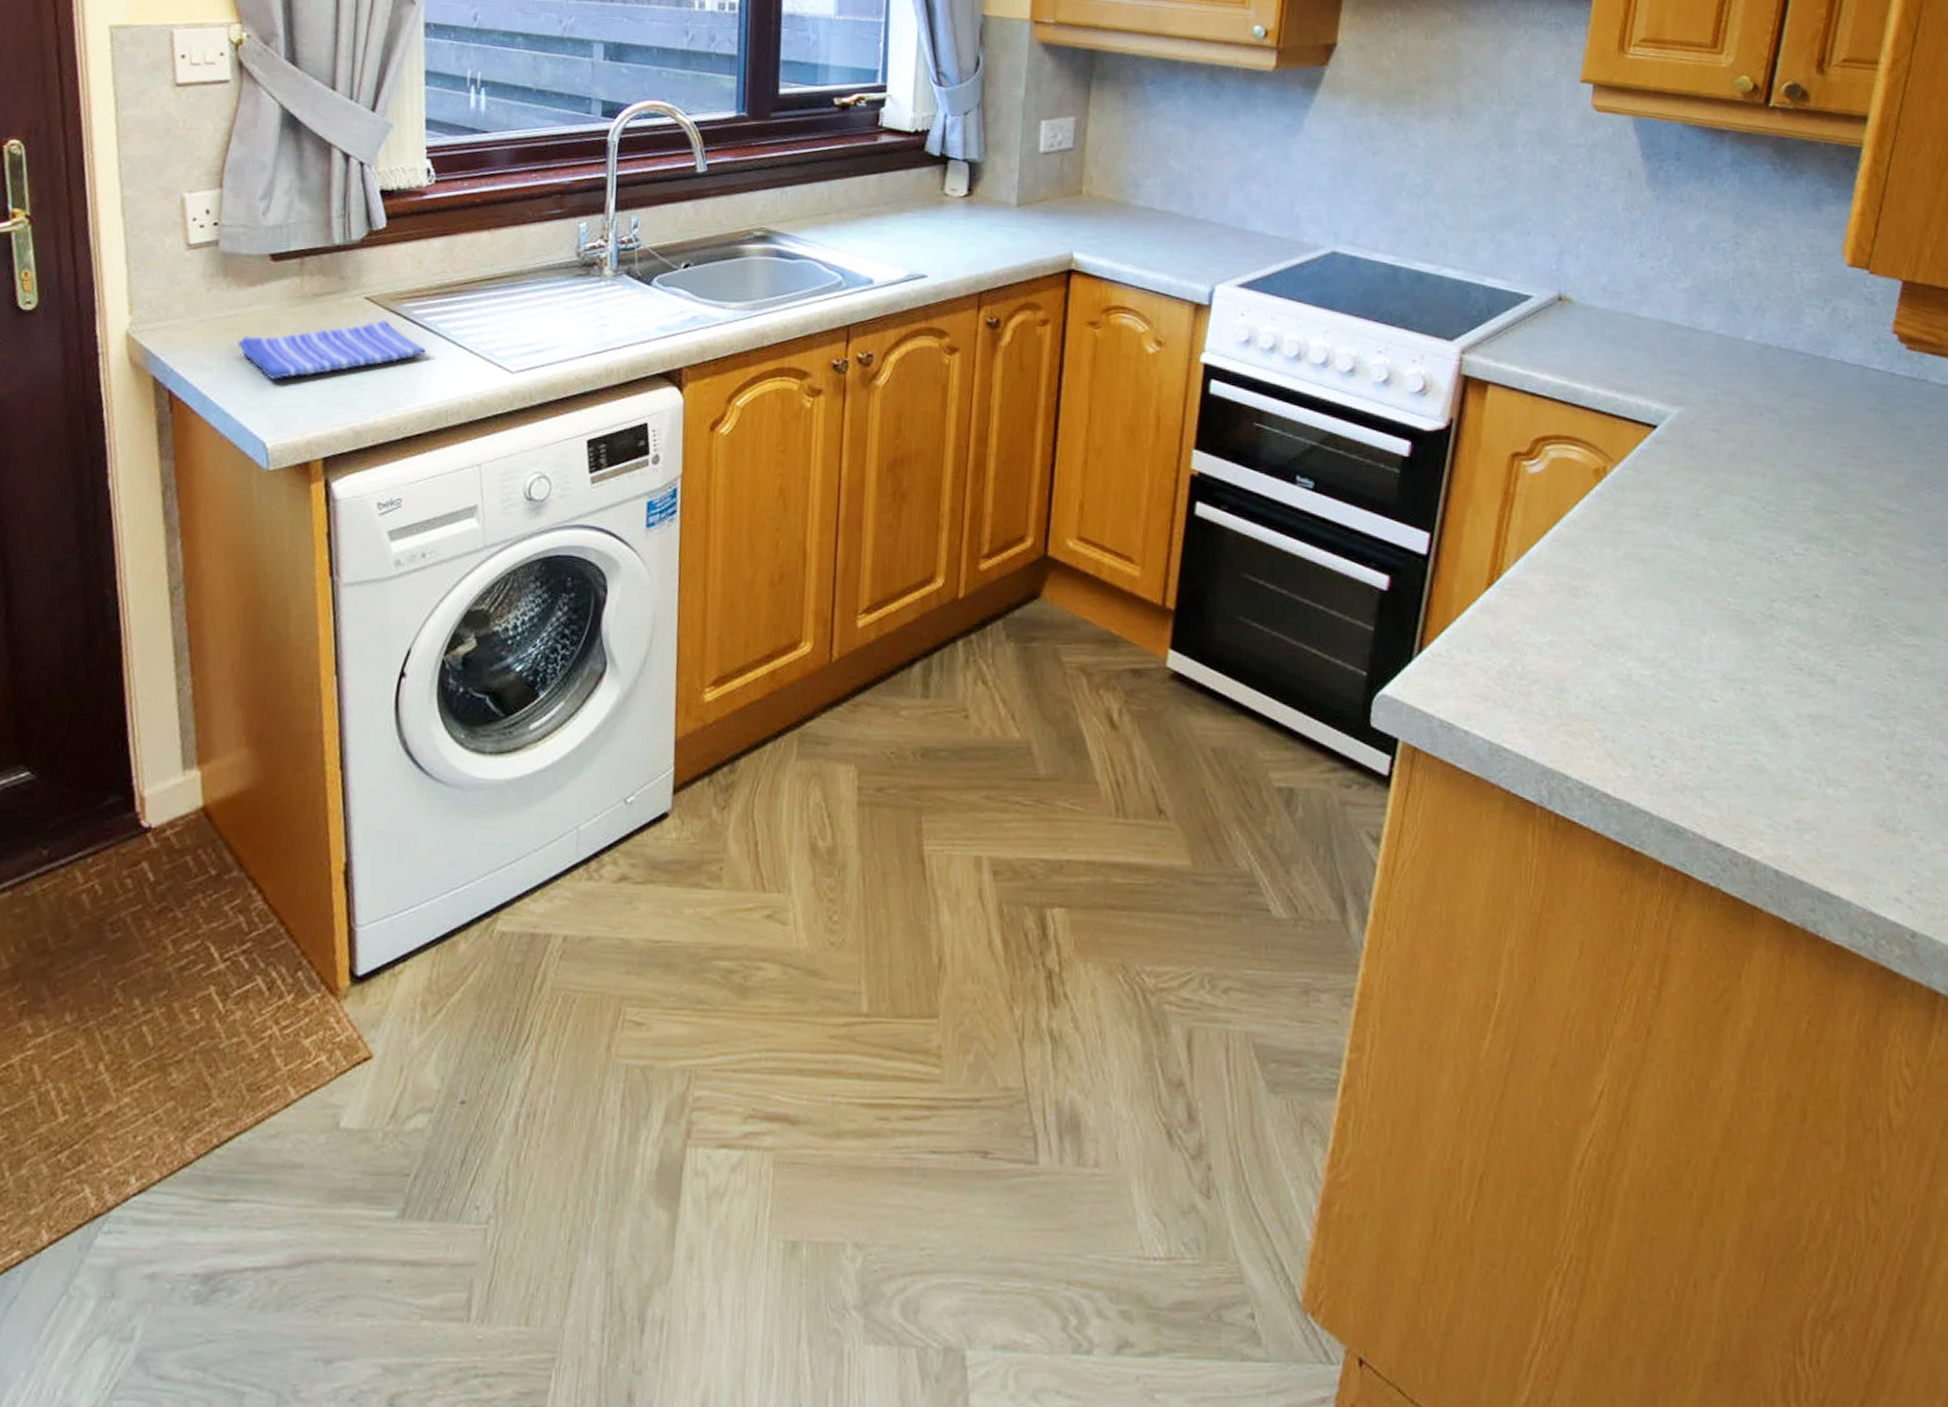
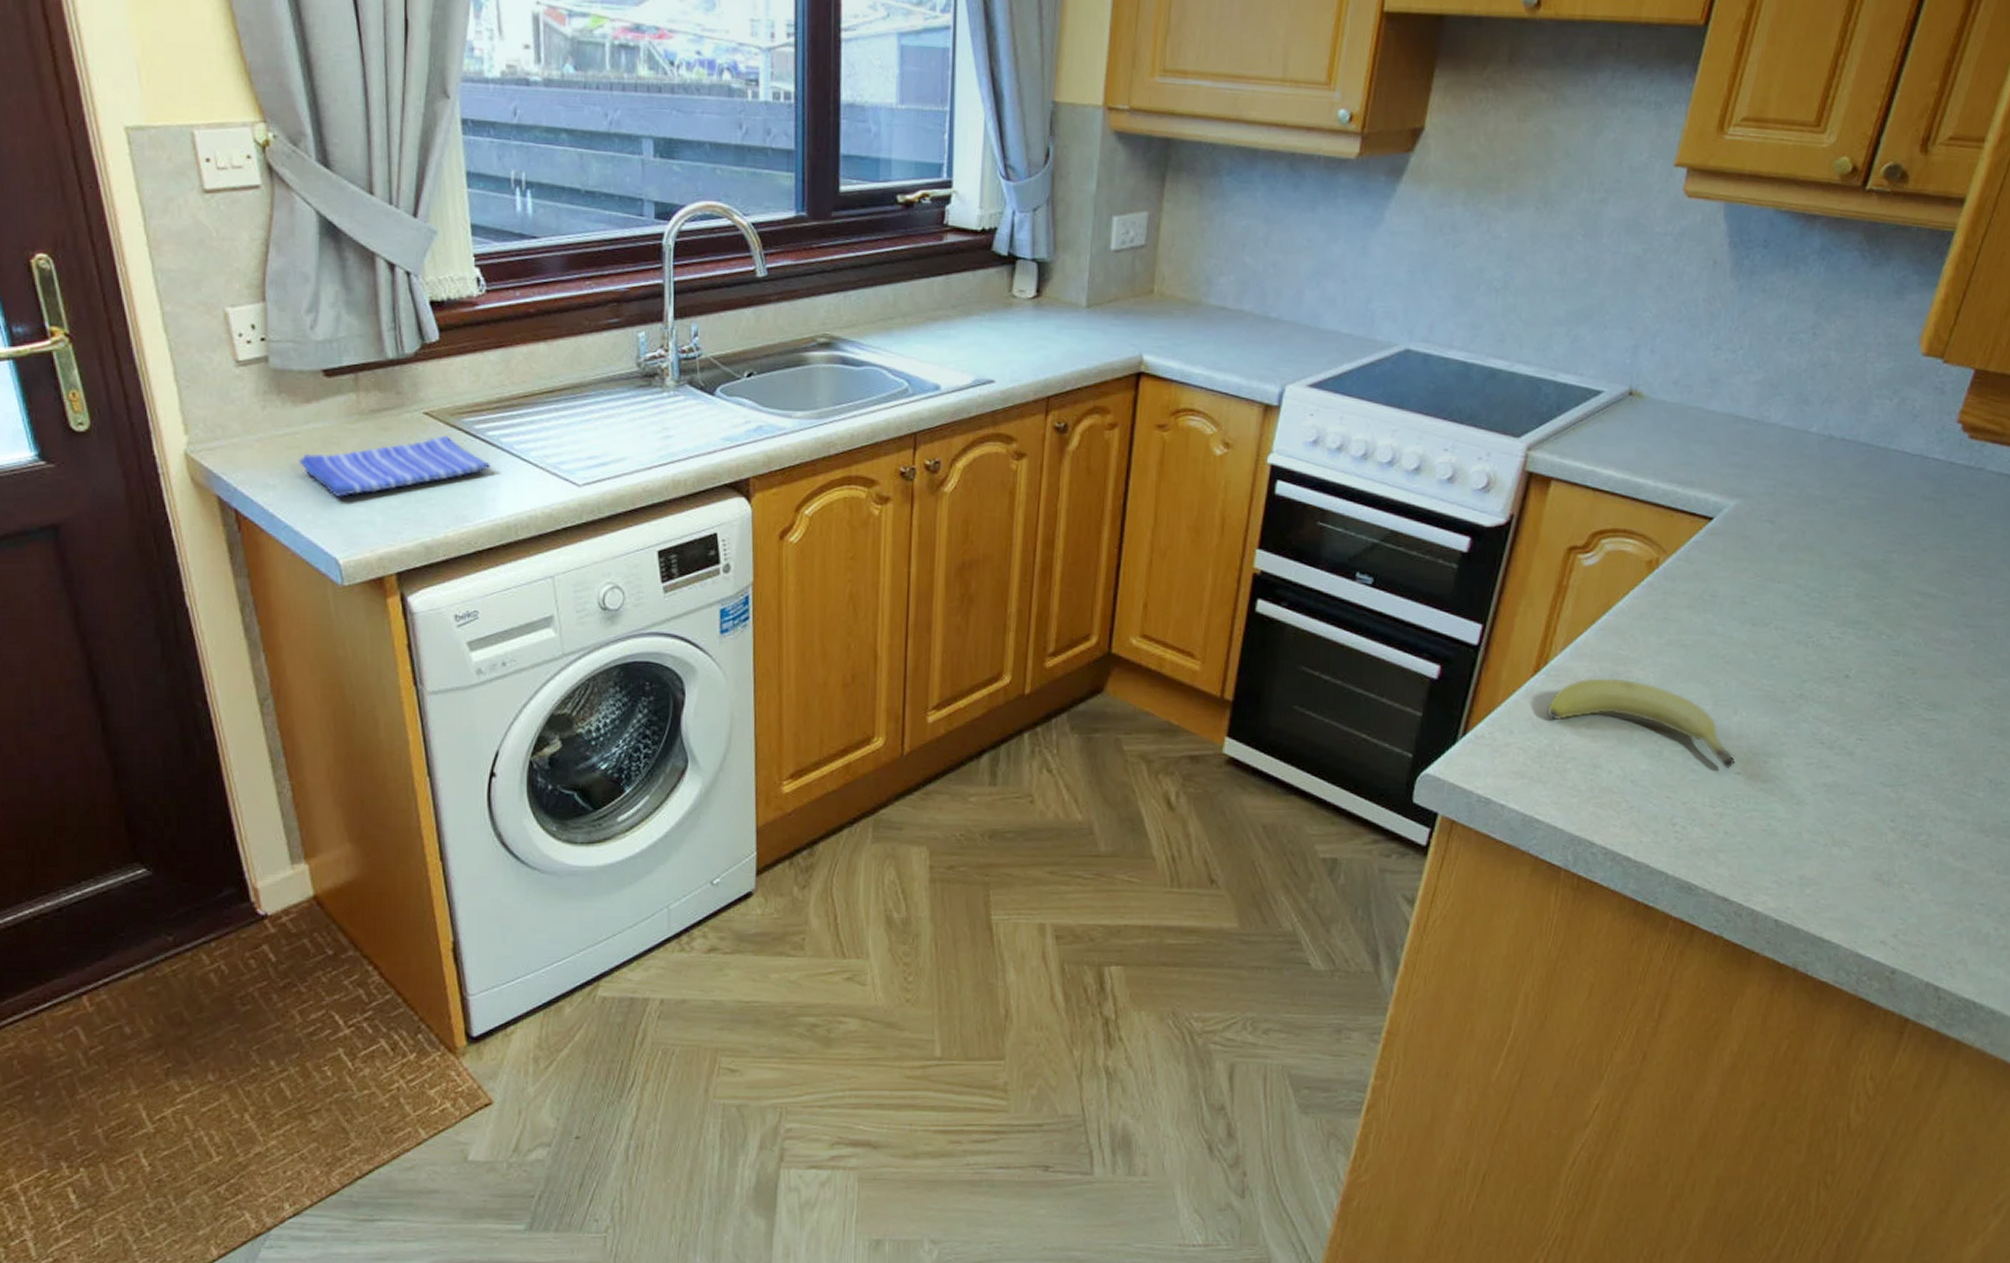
fruit: none [1504,592,1711,696] -> present [1546,678,1736,769]

